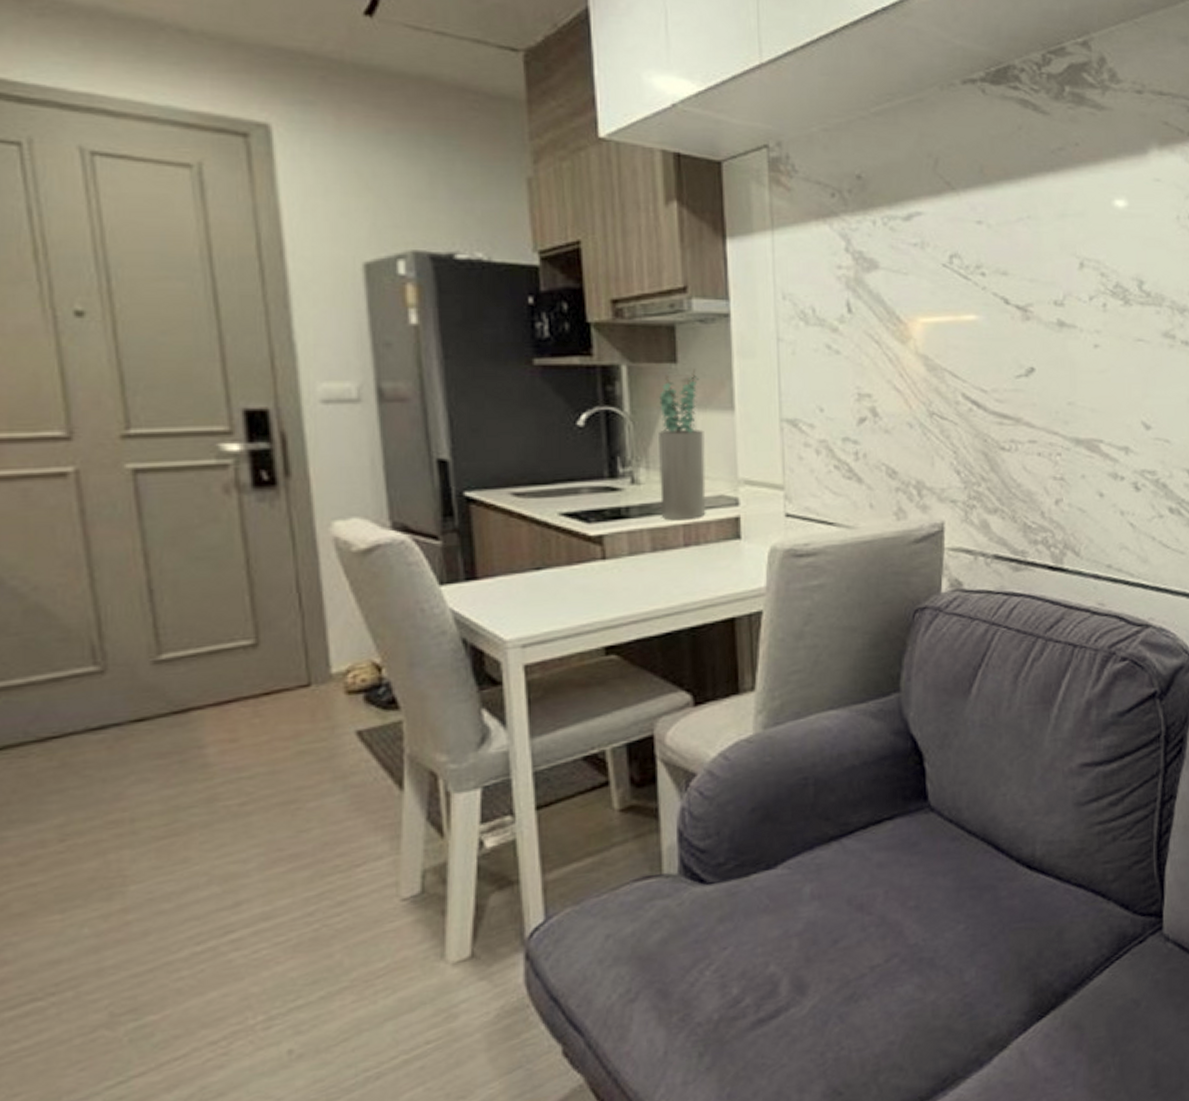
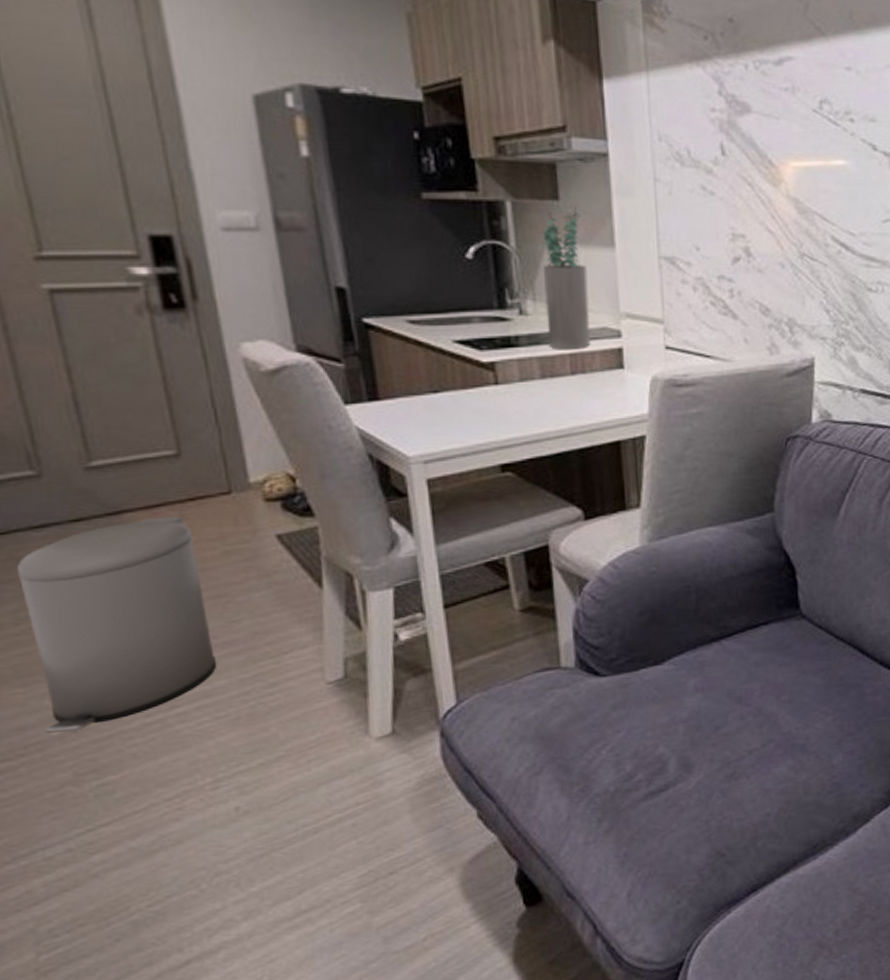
pedal bin: none [67,713,281,967] -> present [16,516,217,733]

